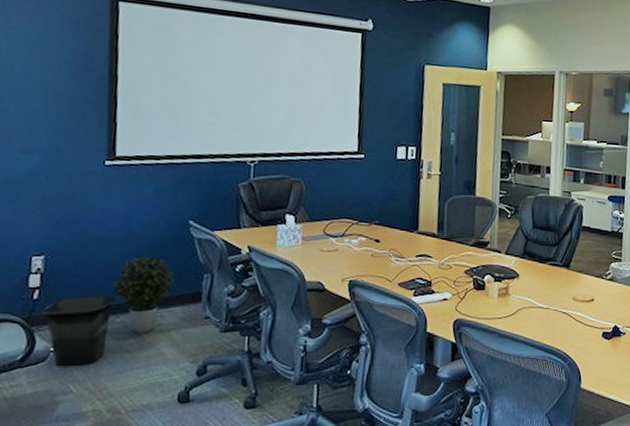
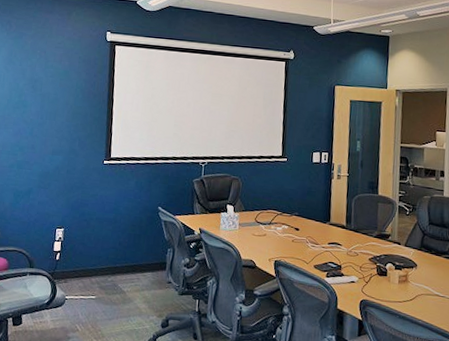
waste bin: present [42,296,115,366] -> none [61,260,108,312]
potted plant: present [113,257,175,334] -> none [107,233,148,291]

